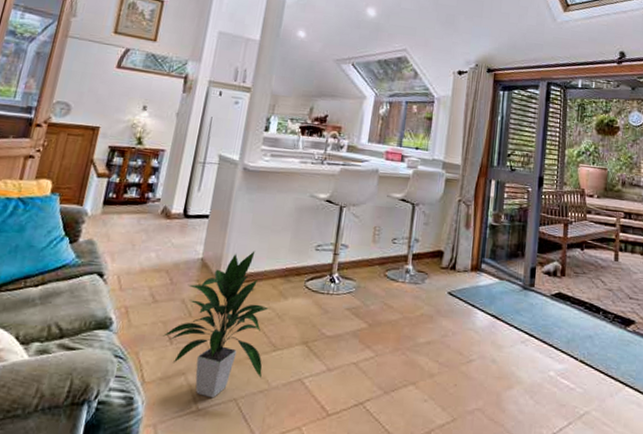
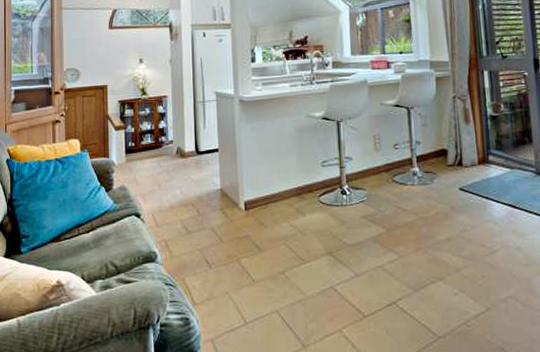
indoor plant: present [162,251,269,398] -> none [201,175,296,312]

